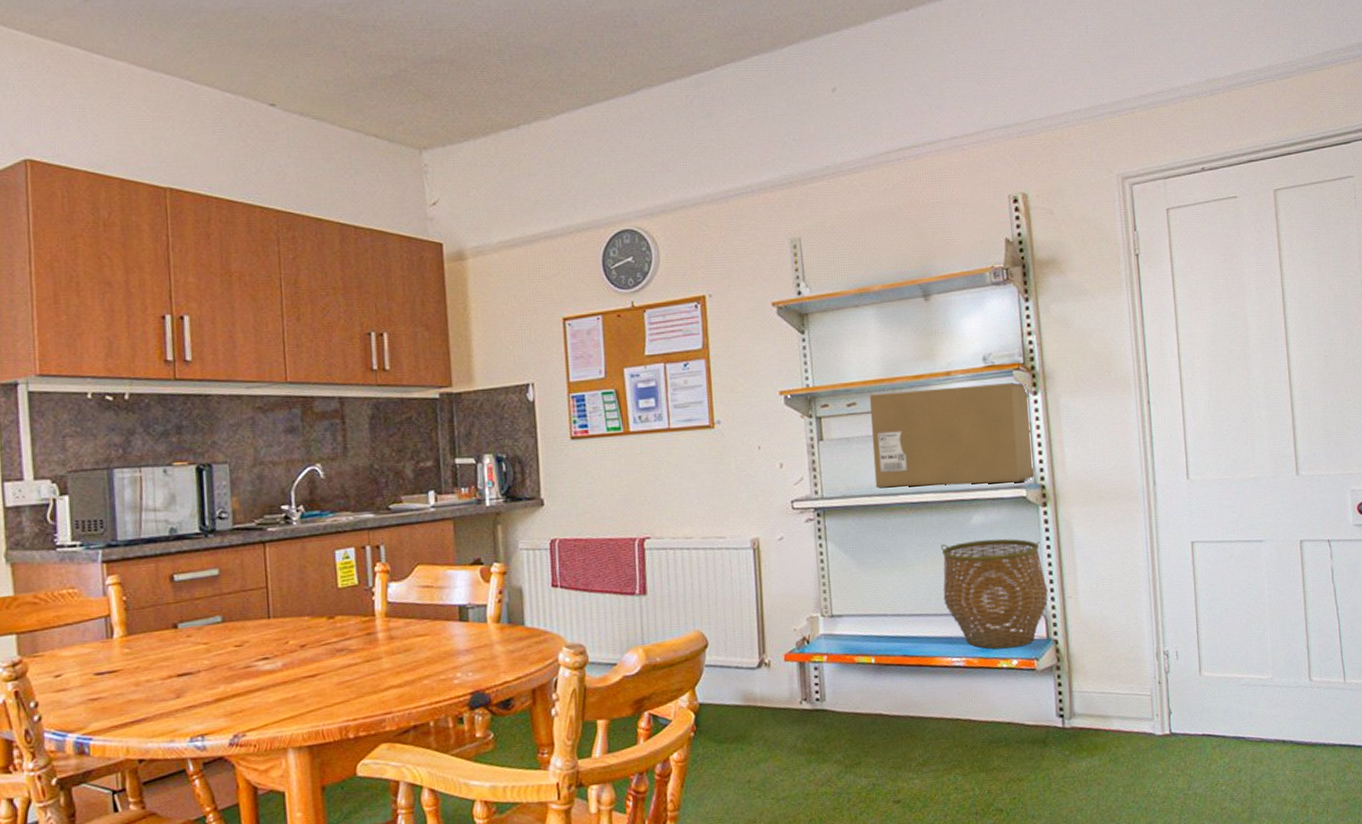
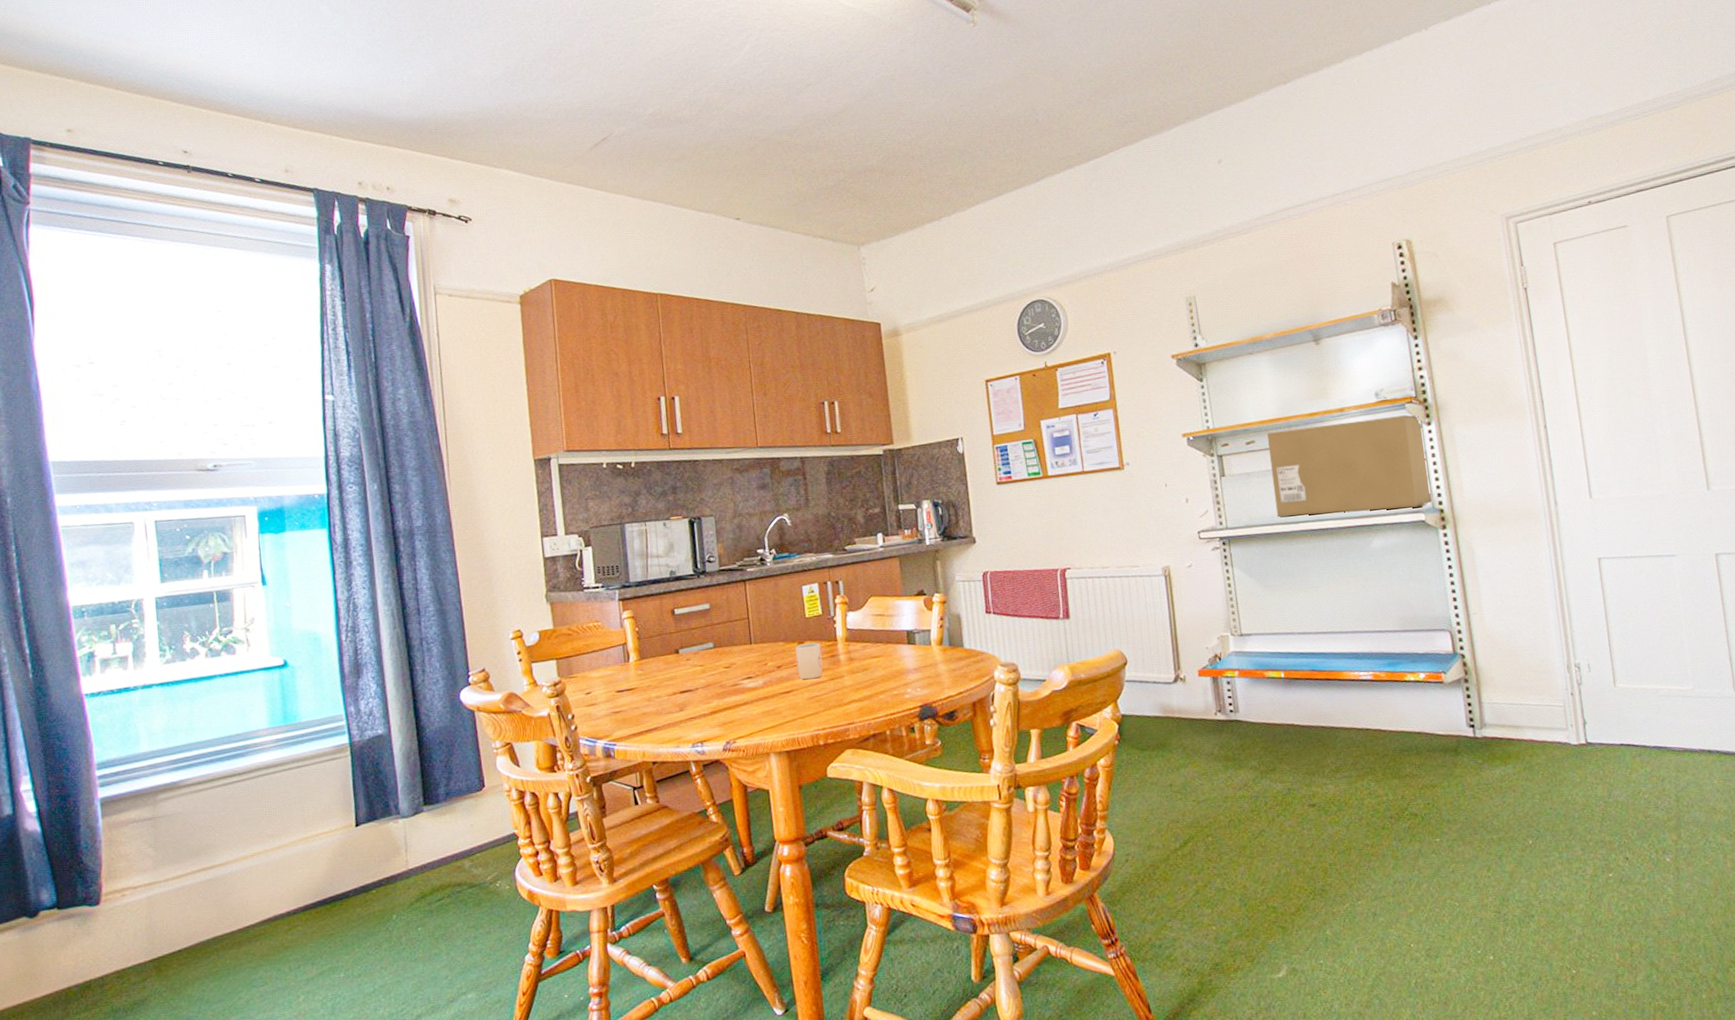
mug: none [323,617,357,662] -> present [795,642,823,680]
basket: present [941,538,1049,649] -> none [1343,560,1453,664]

